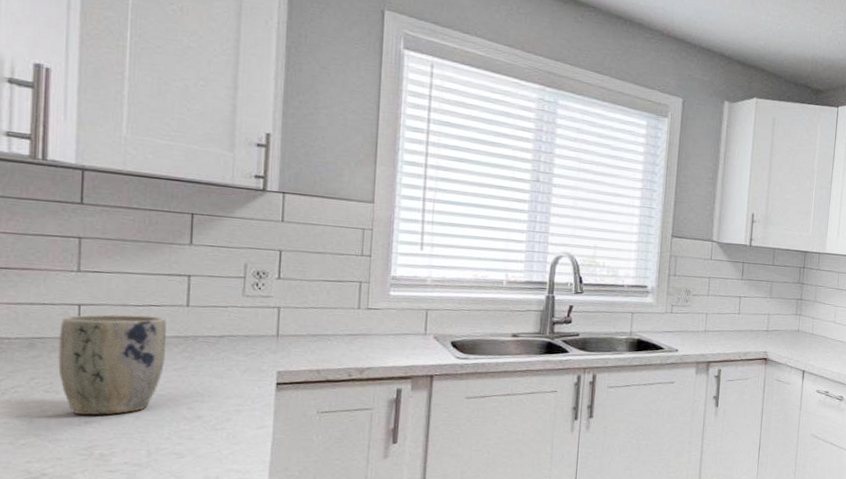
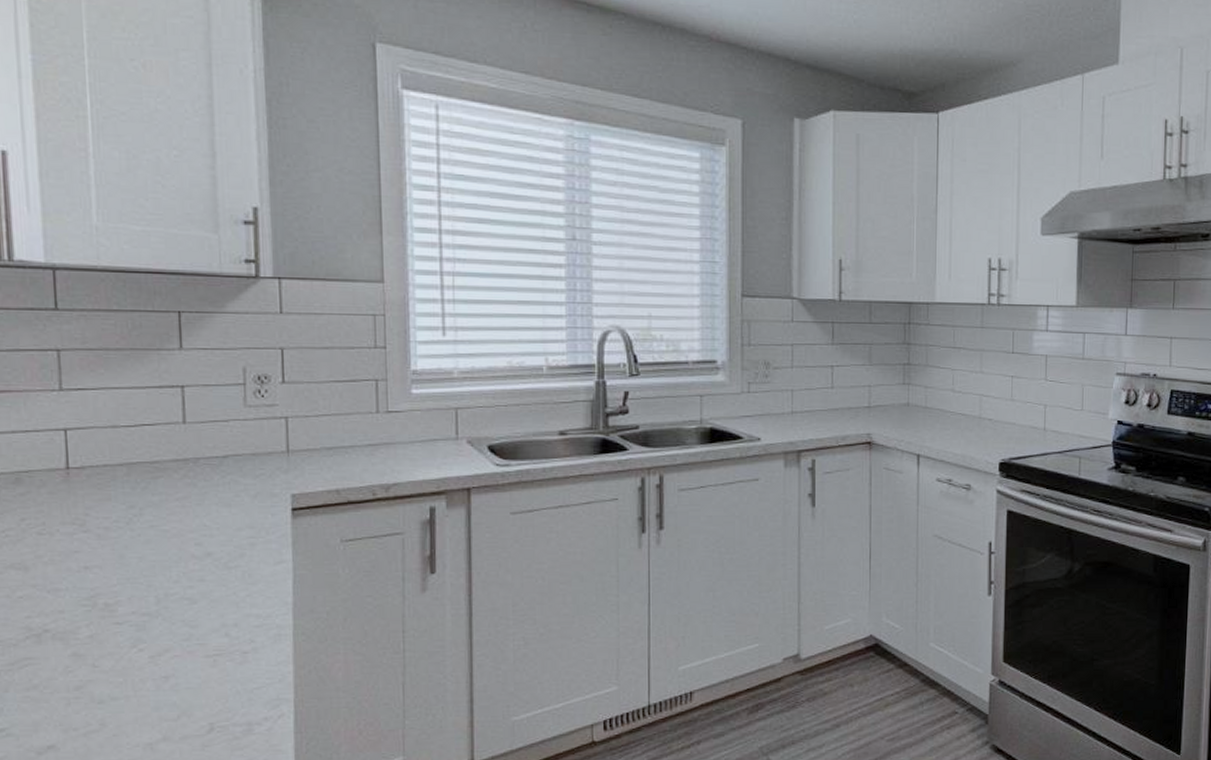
plant pot: present [58,314,166,415] -> none [46,437,165,558]

